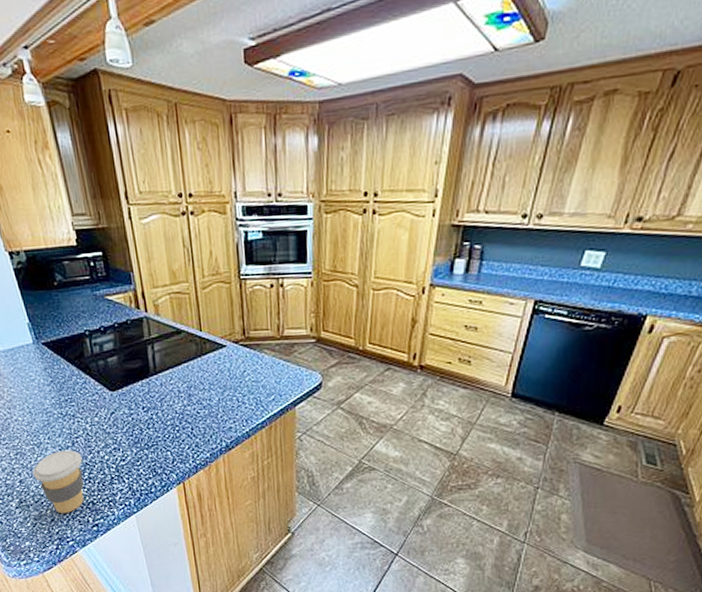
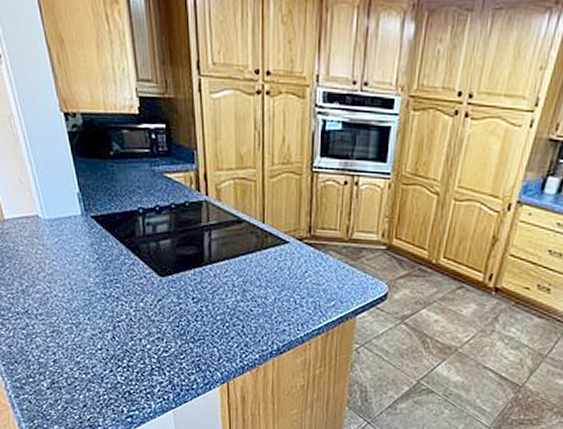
coffee cup: present [33,450,84,514] -> none [69,333,123,401]

